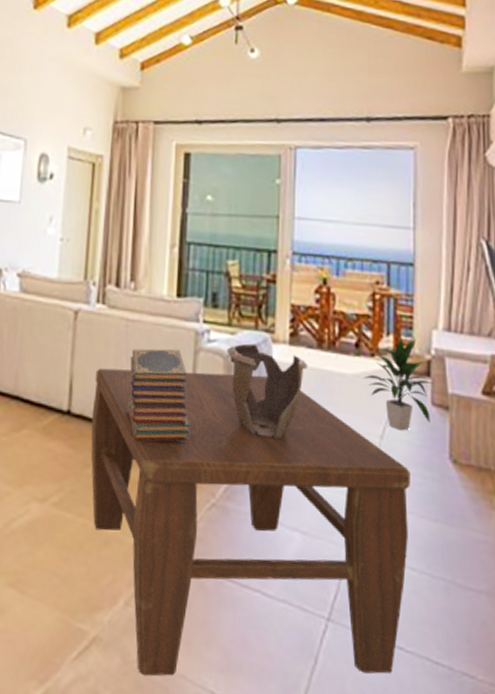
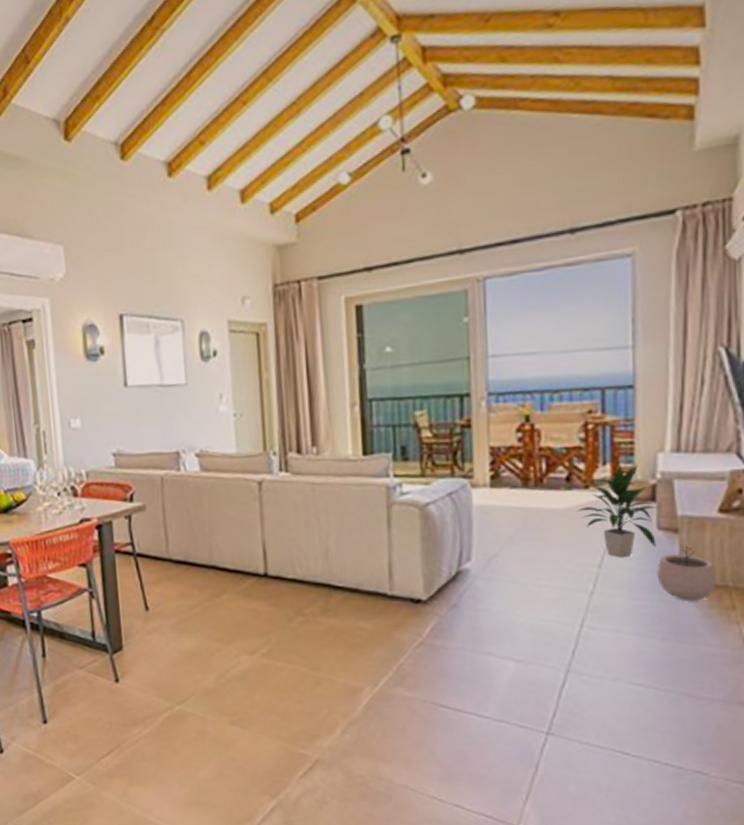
coffee table: present [90,368,410,677] -> none [287,520,634,788]
book stack: present [128,348,190,442] -> none [320,505,390,594]
decorative bowl: present [227,343,308,440] -> none [422,491,513,580]
plant pot: none [431,425,481,483] -> present [657,546,716,602]

